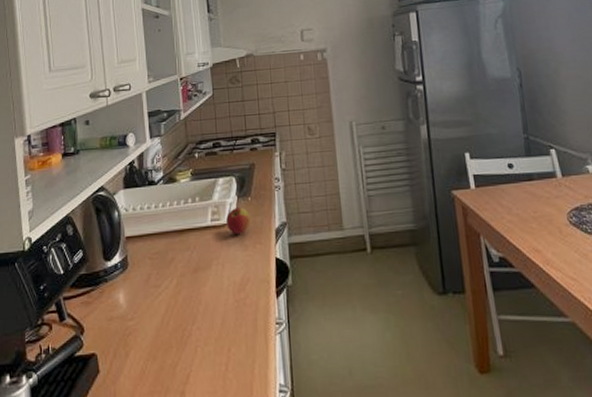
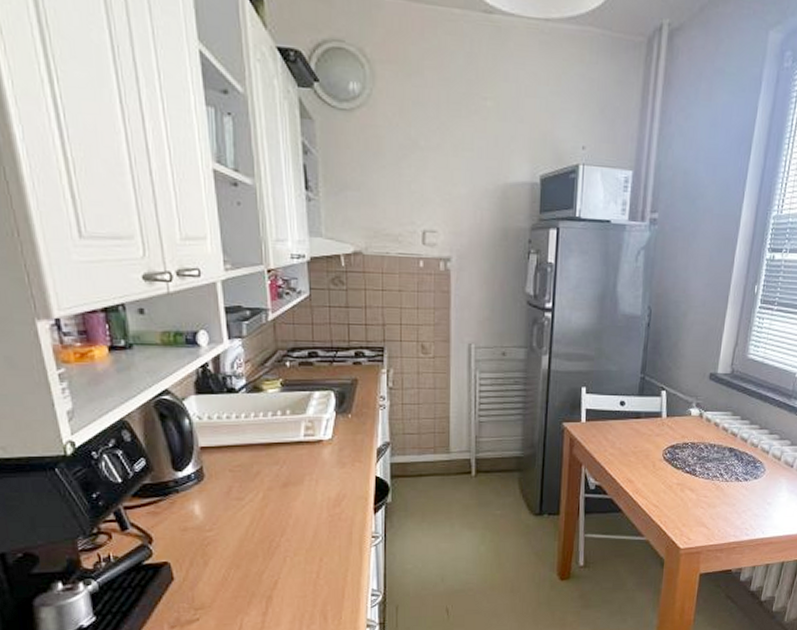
apple: present [226,207,252,235] -> none [322,424,351,451]

